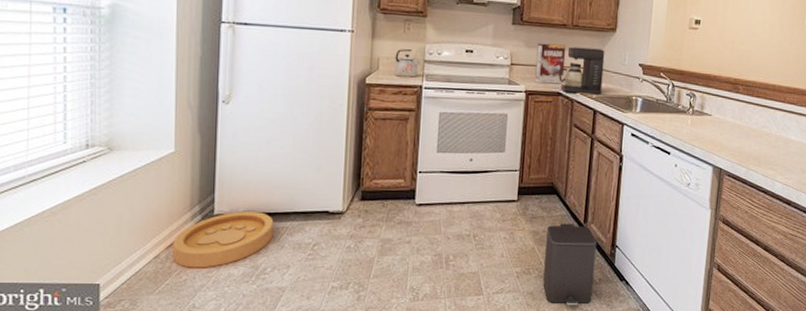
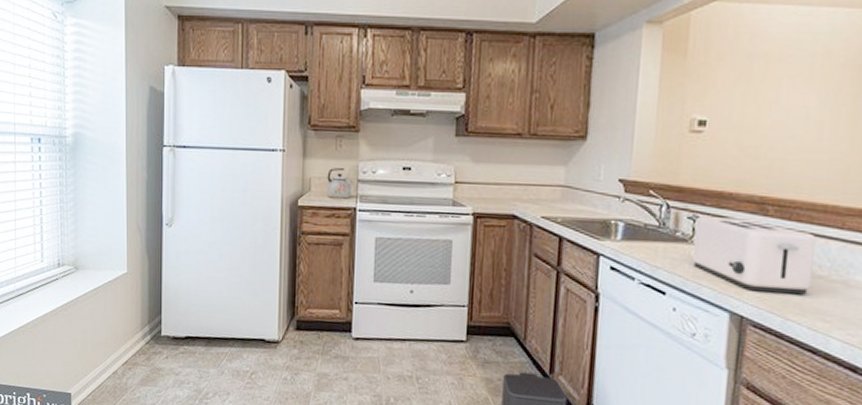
pet bowl: present [172,211,274,268] -> none [128,334,214,388]
cereal box: present [534,43,567,85] -> none [484,156,523,206]
coffee maker: present [558,46,605,95] -> none [512,160,573,218]
toaster: none [688,93,768,151] -> present [692,216,816,295]

